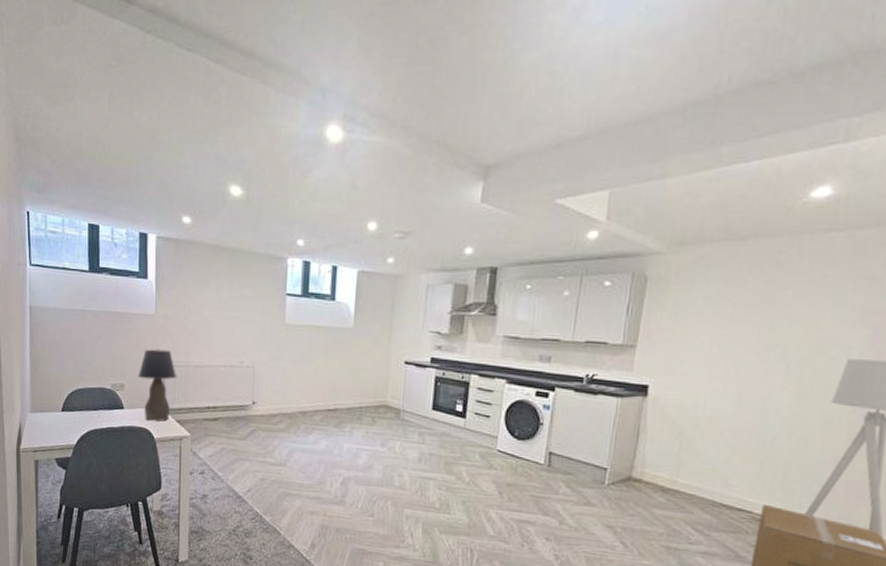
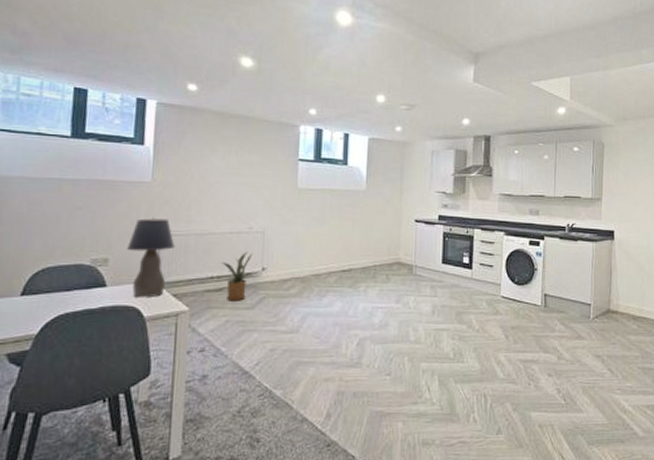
house plant: none [217,385,244,431] -> present [221,252,253,301]

